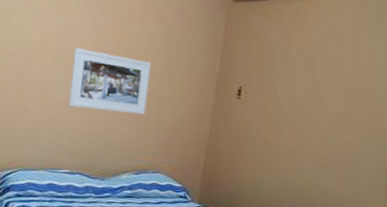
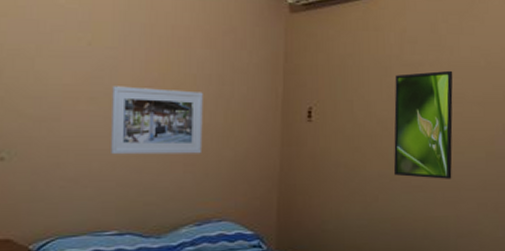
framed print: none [304,67,367,162] -> present [393,70,453,179]

